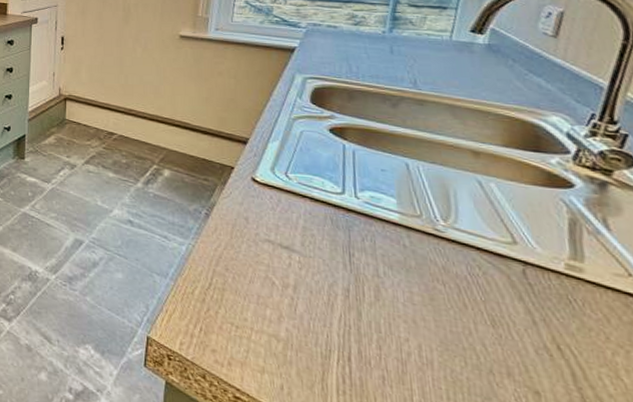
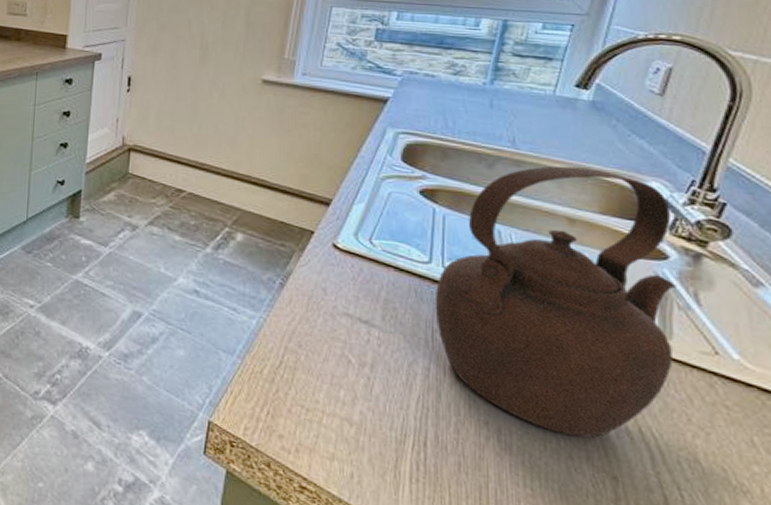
teapot: none [350,104,587,355] -> present [434,166,677,438]

